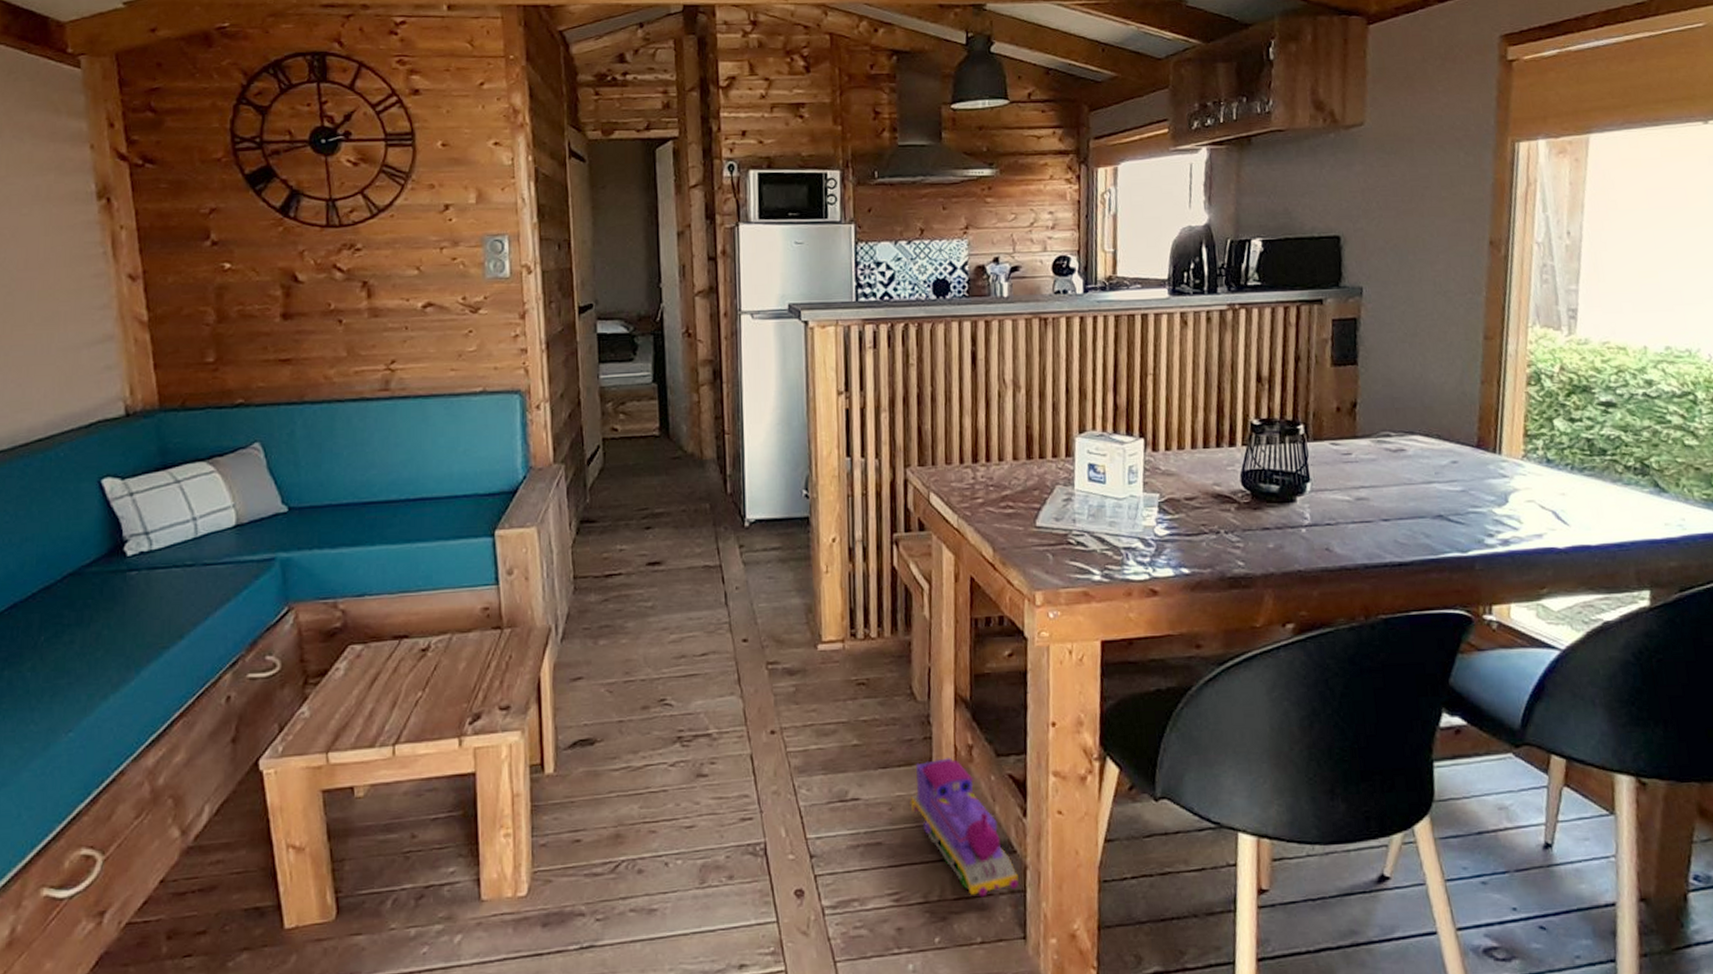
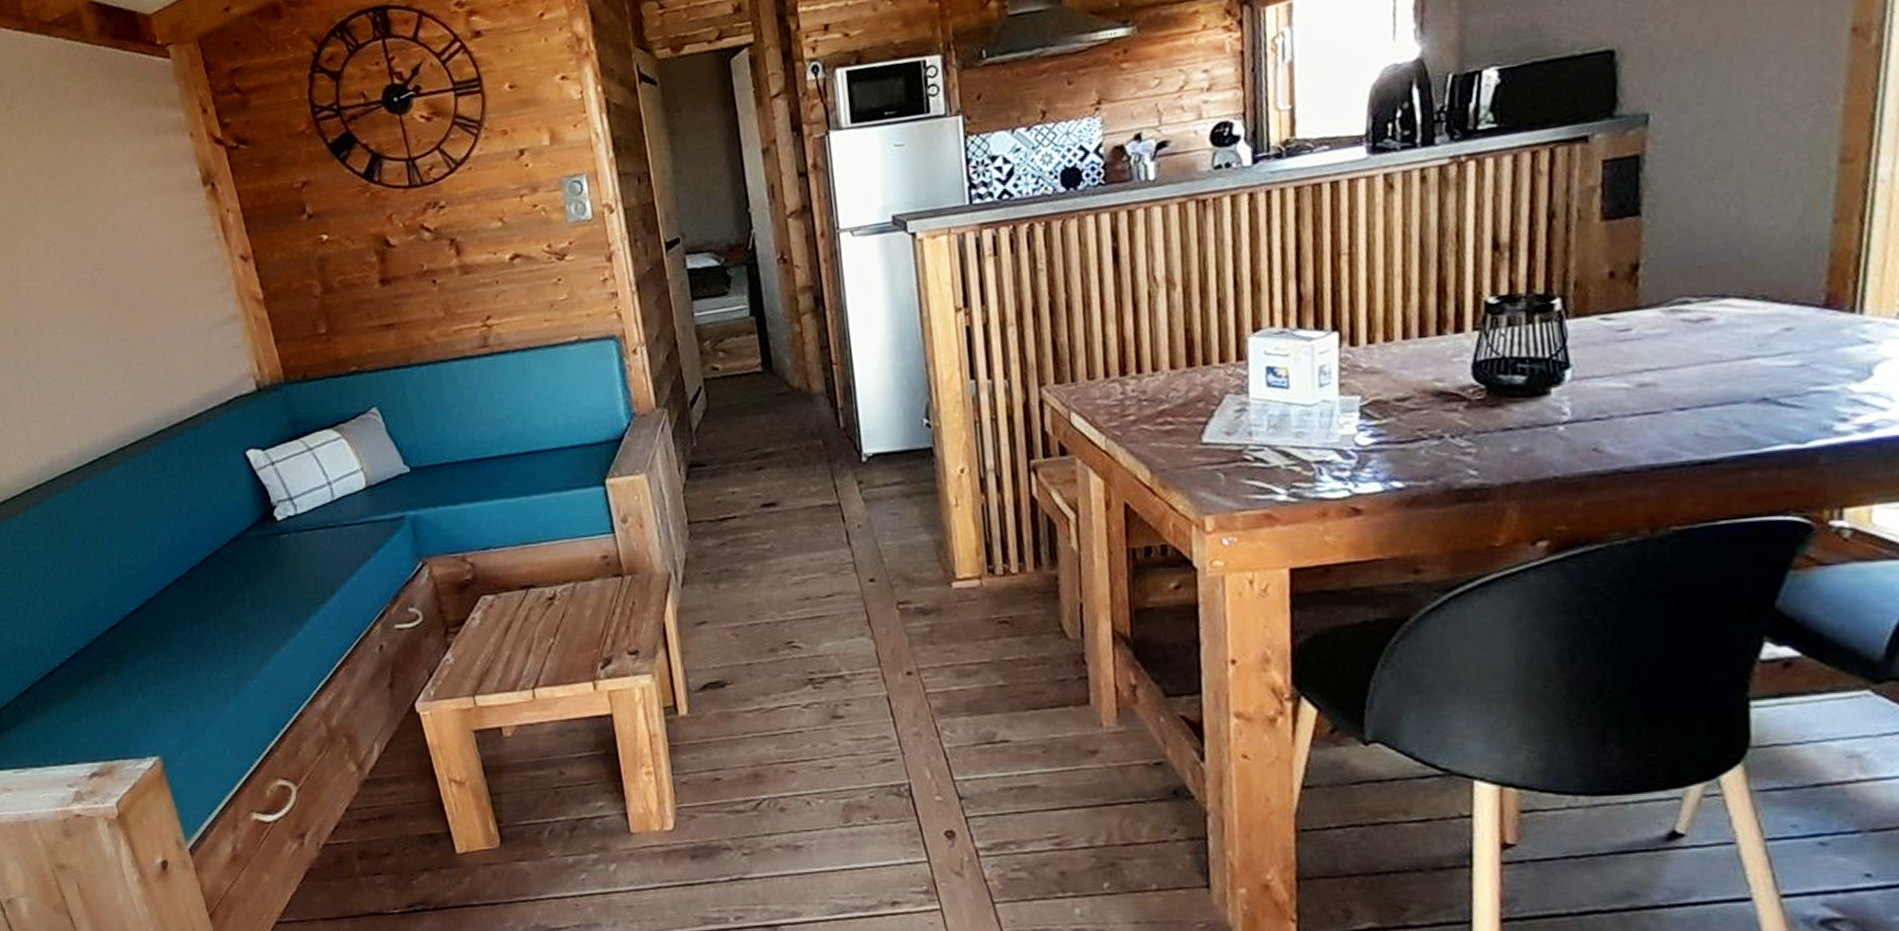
toy train: present [910,758,1019,898] -> none [1066,698,1198,844]

